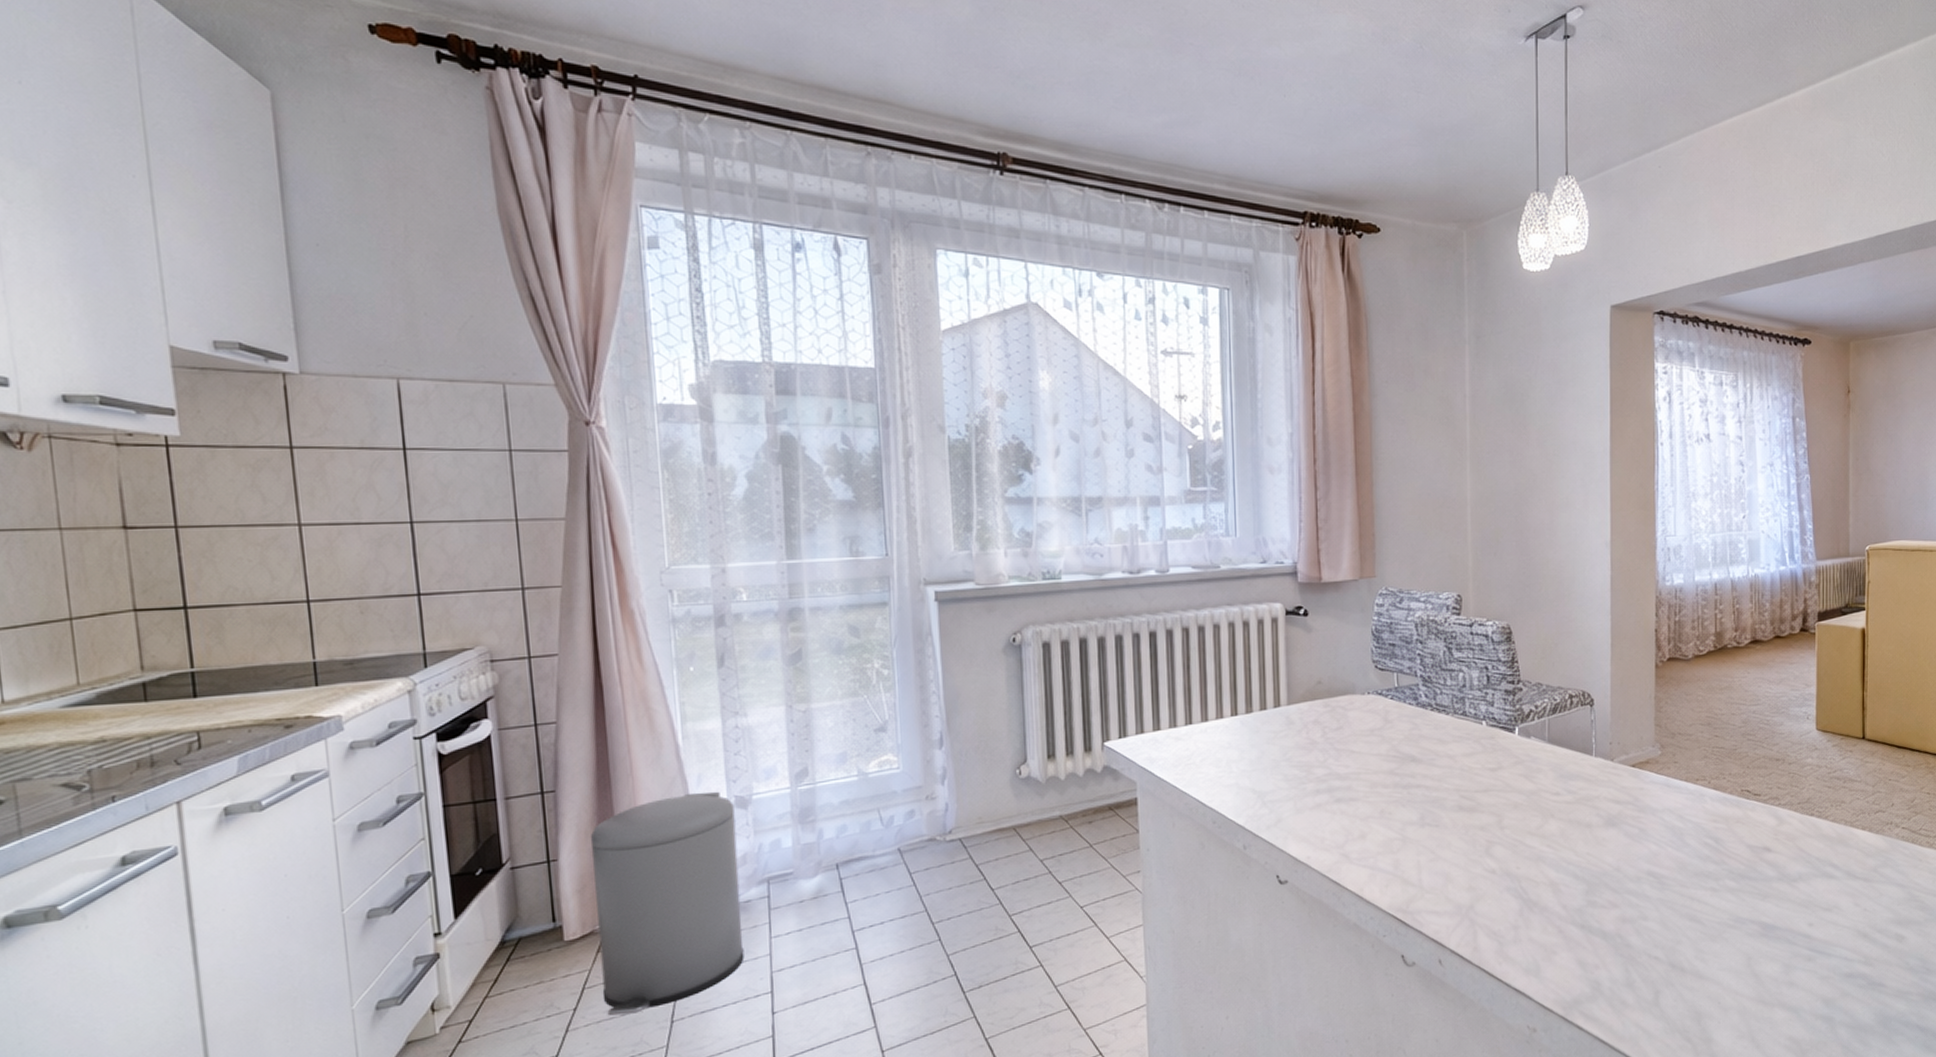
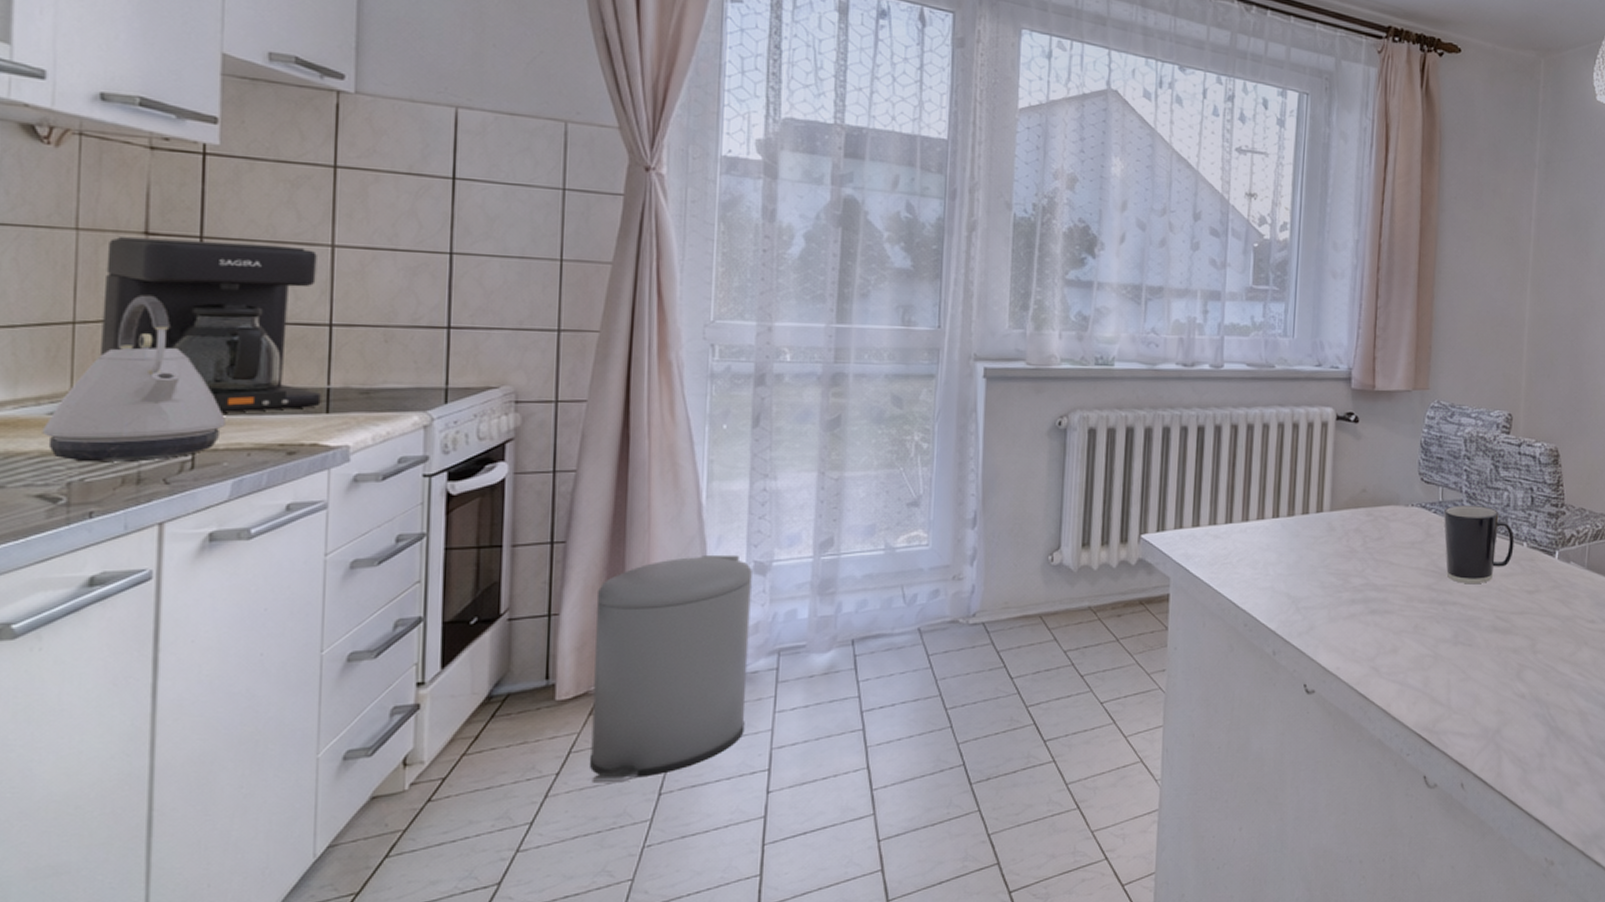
kettle: none [57,586,224,750] -> present [42,294,226,462]
coffee maker: none [91,528,310,693] -> present [99,237,321,413]
mug: none [1400,688,1473,767] -> present [1443,504,1515,584]

